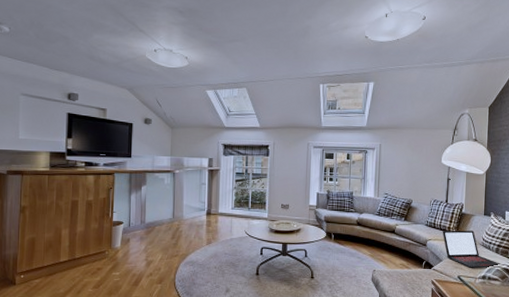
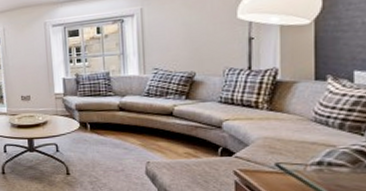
laptop: present [442,230,501,268] -> none [245,102,350,152]

